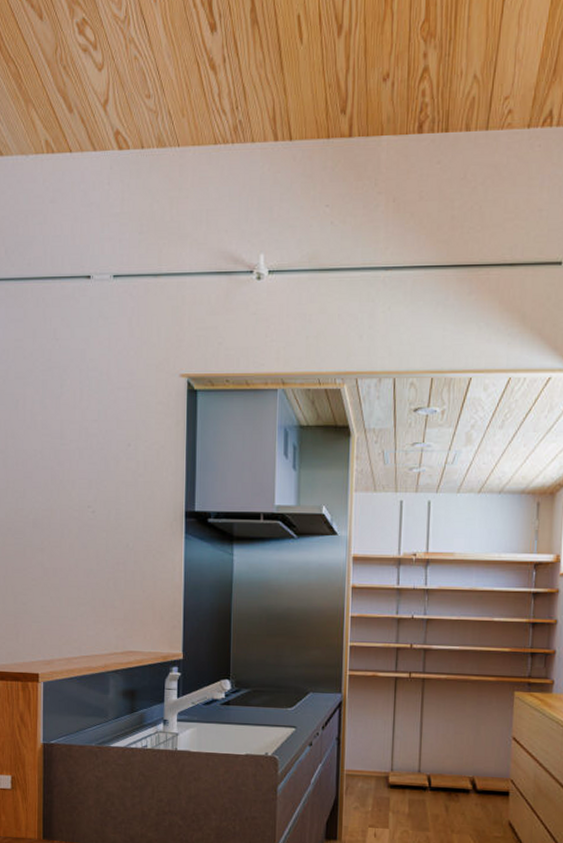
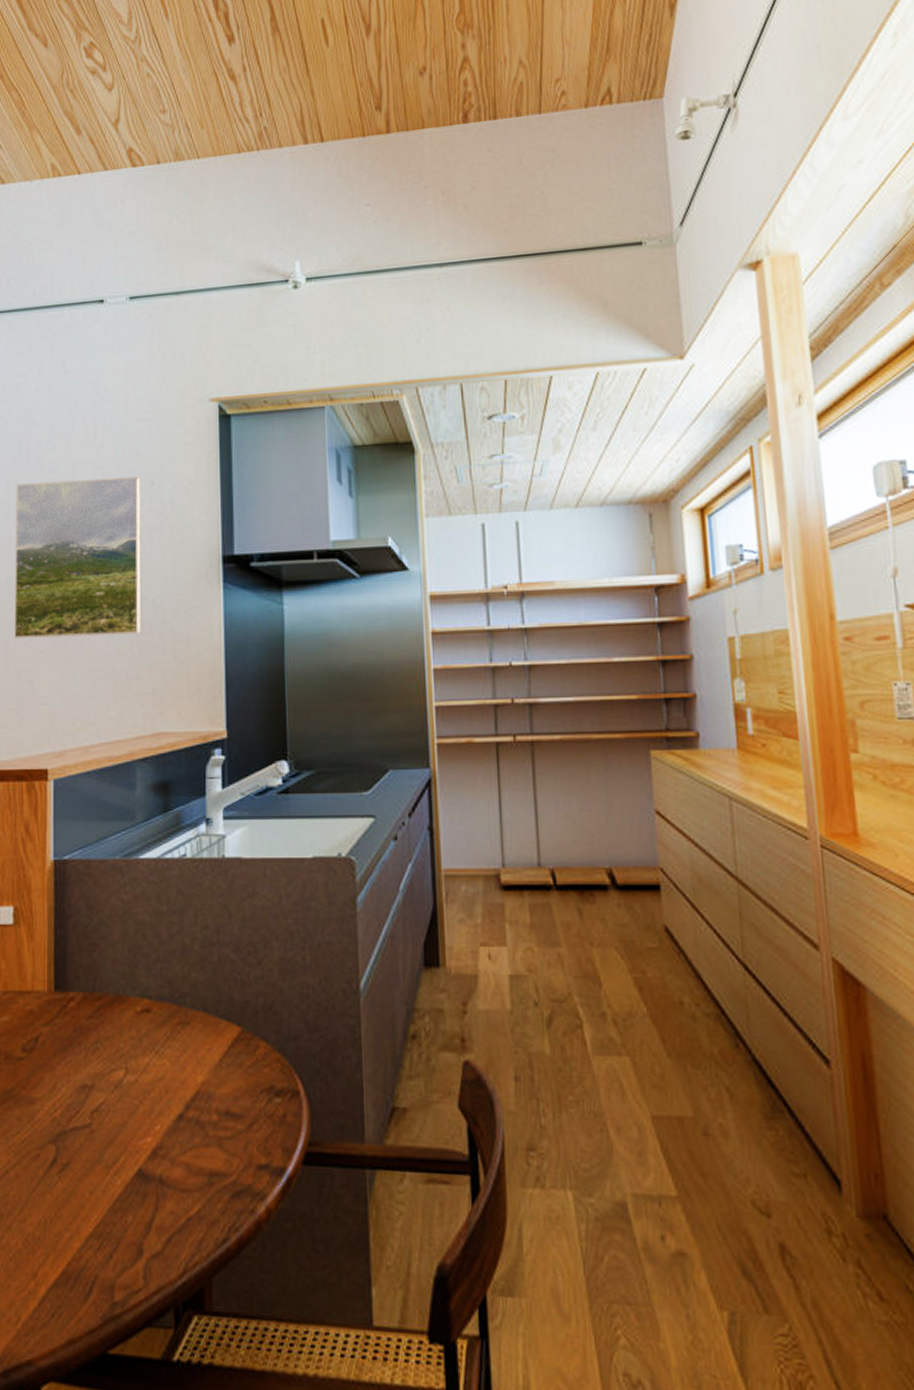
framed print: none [12,437,119,571] -> present [14,476,142,639]

